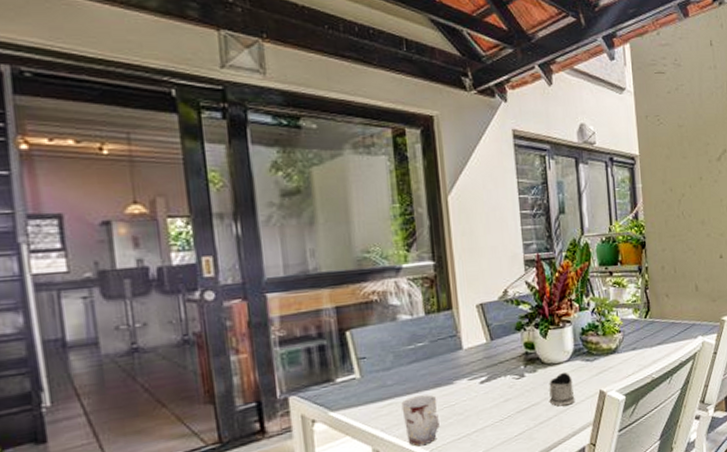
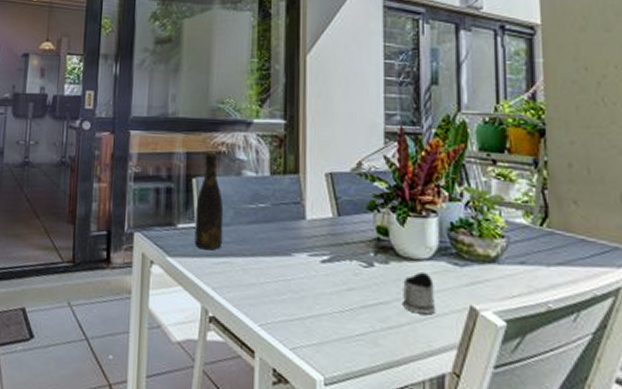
bottle: none [353,301,386,398] -> present [194,150,224,250]
cup: present [401,394,439,447] -> none [235,260,272,318]

